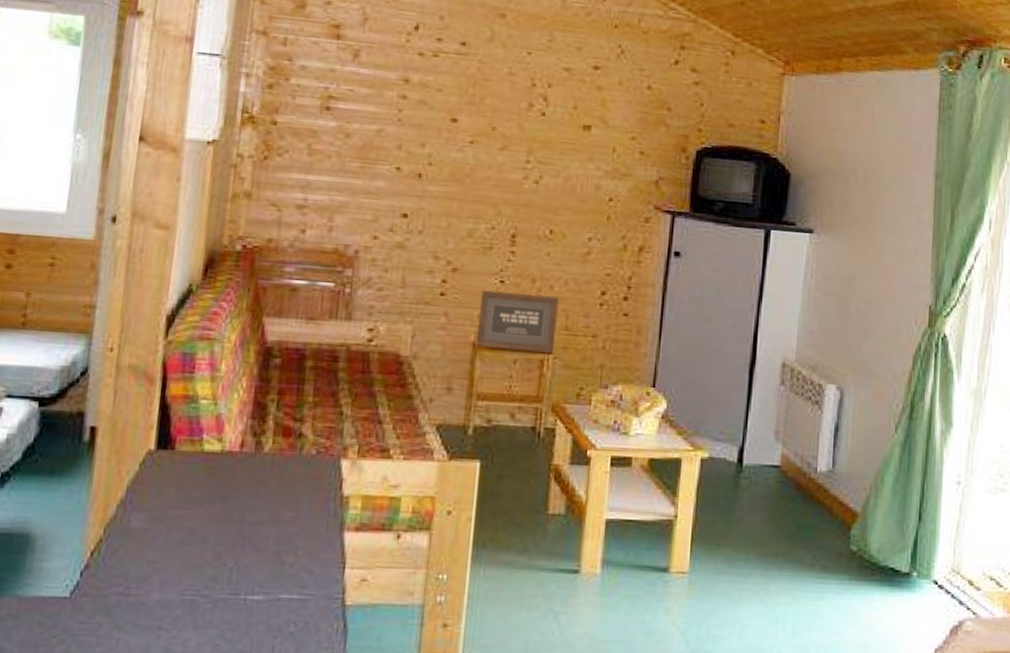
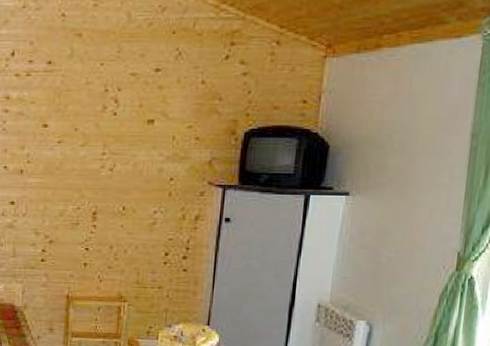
picture frame: present [476,290,559,353] -> none [69,256,131,301]

